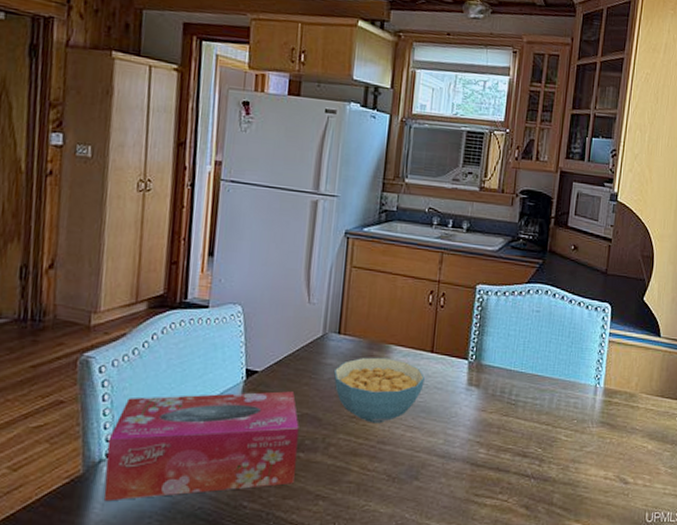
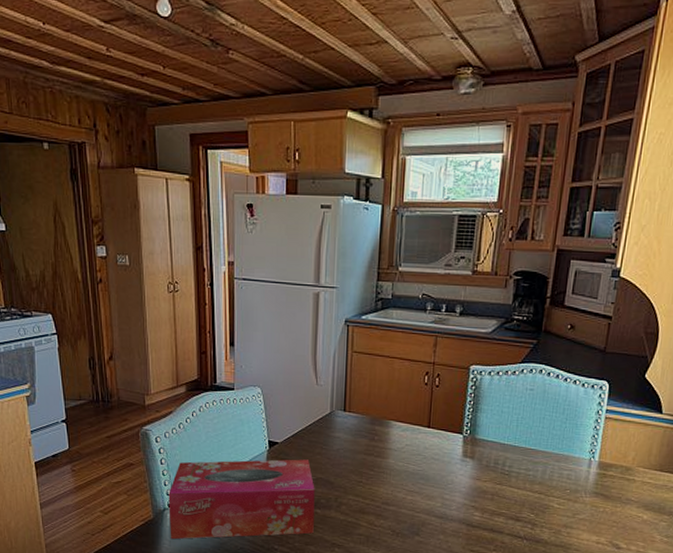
cereal bowl: present [334,357,425,424] -> none [342,431,422,488]

